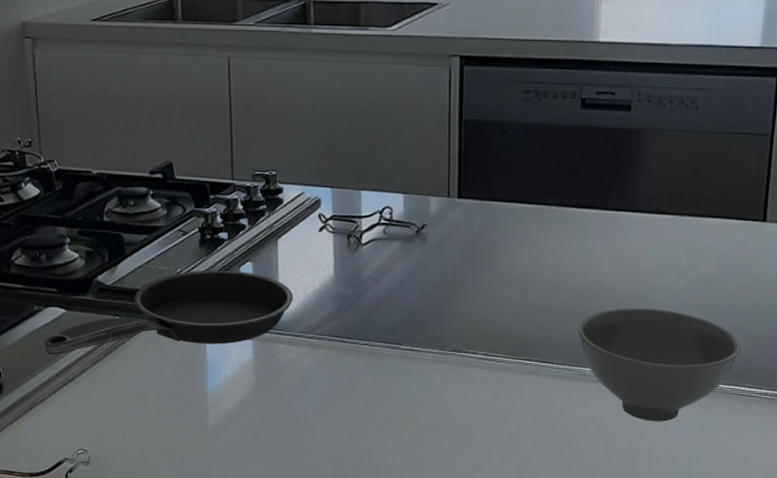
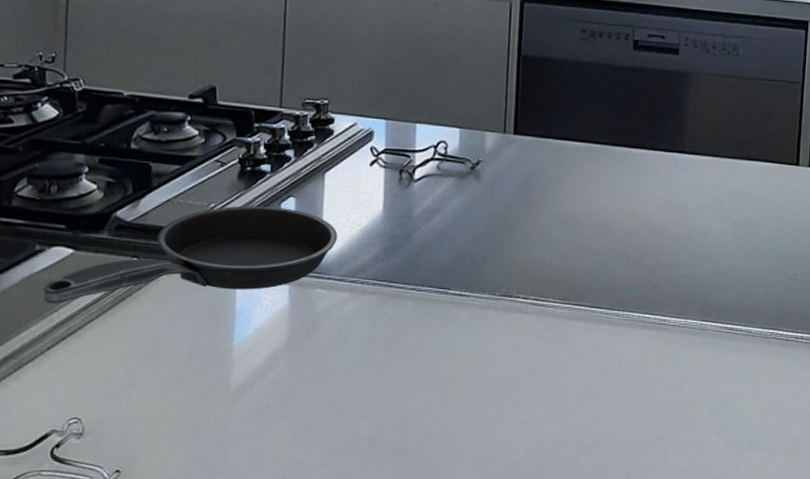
bowl: present [578,308,741,422] -> none [627,250,779,369]

